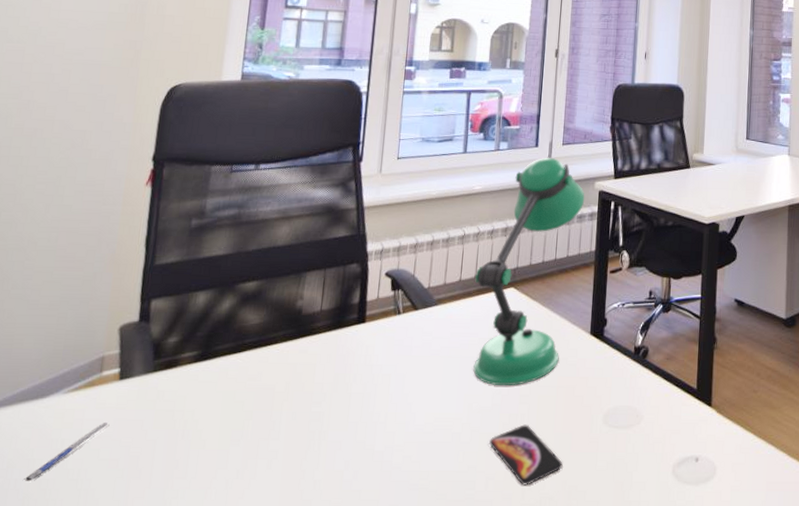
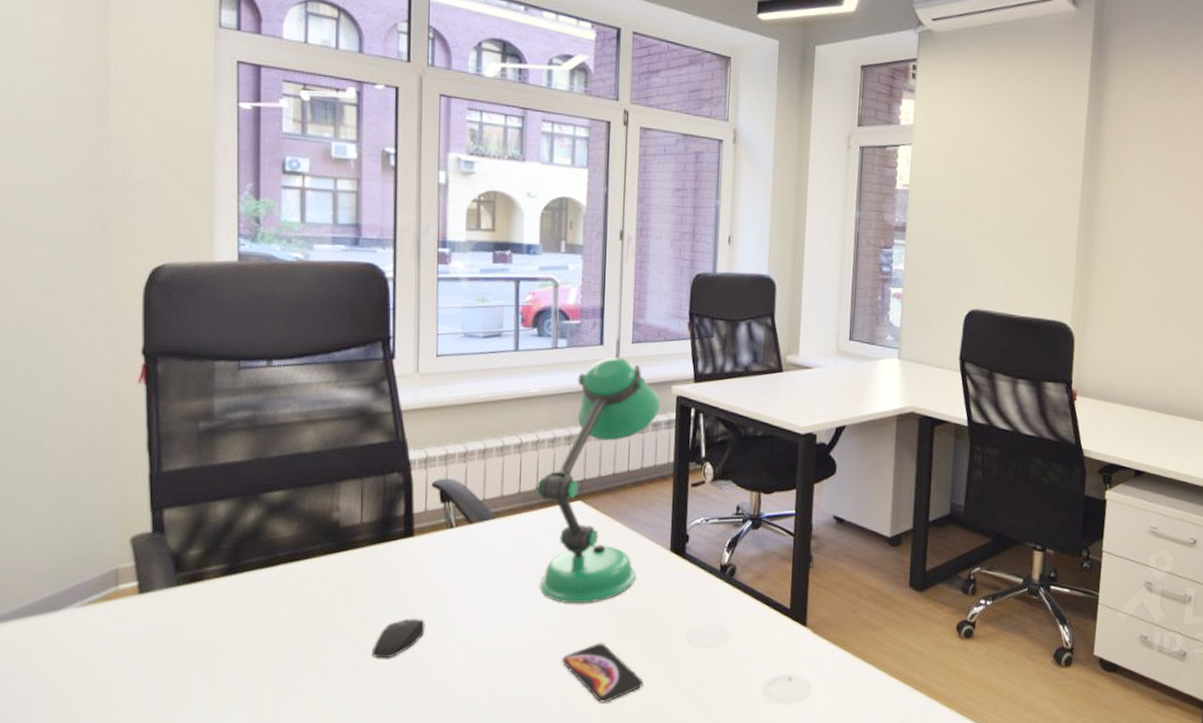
pen: present [24,423,110,481] -> none [47,637,135,695]
mouse: none [318,401,369,442] -> present [371,618,425,659]

